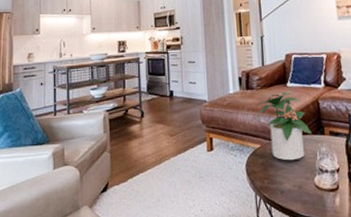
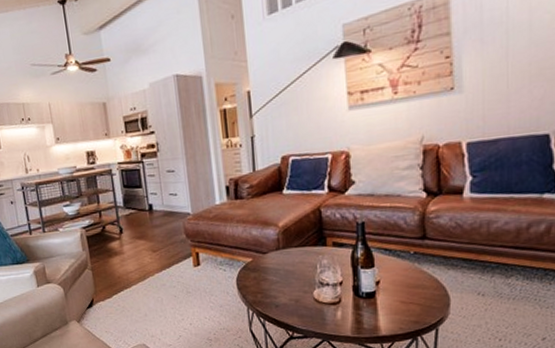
potted plant: present [255,90,312,161] -> none [246,198,311,275]

